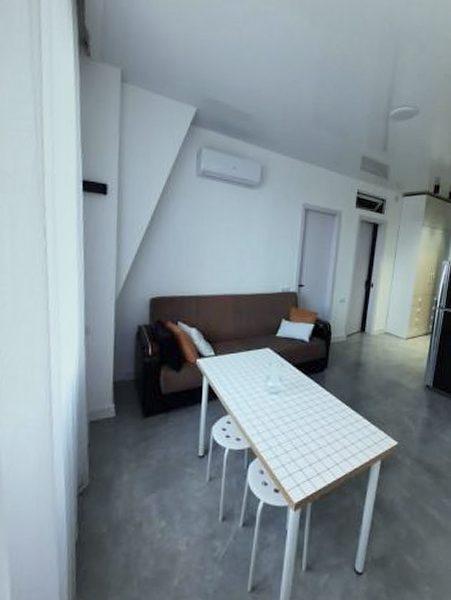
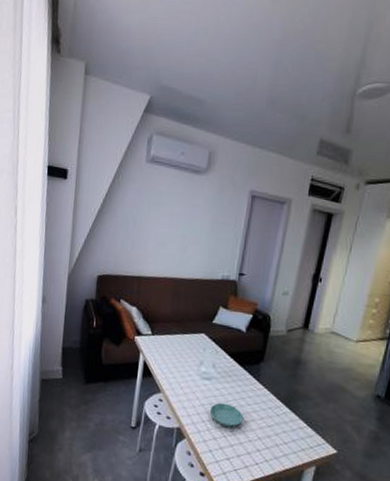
saucer: none [279,415,312,438] -> present [209,402,243,427]

